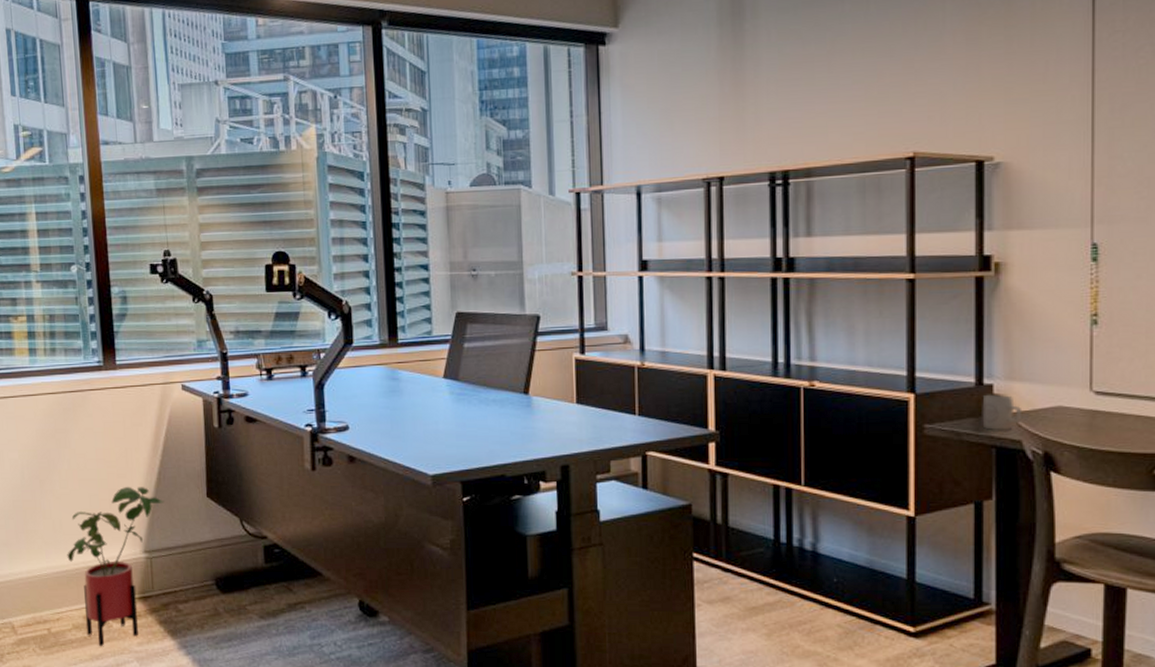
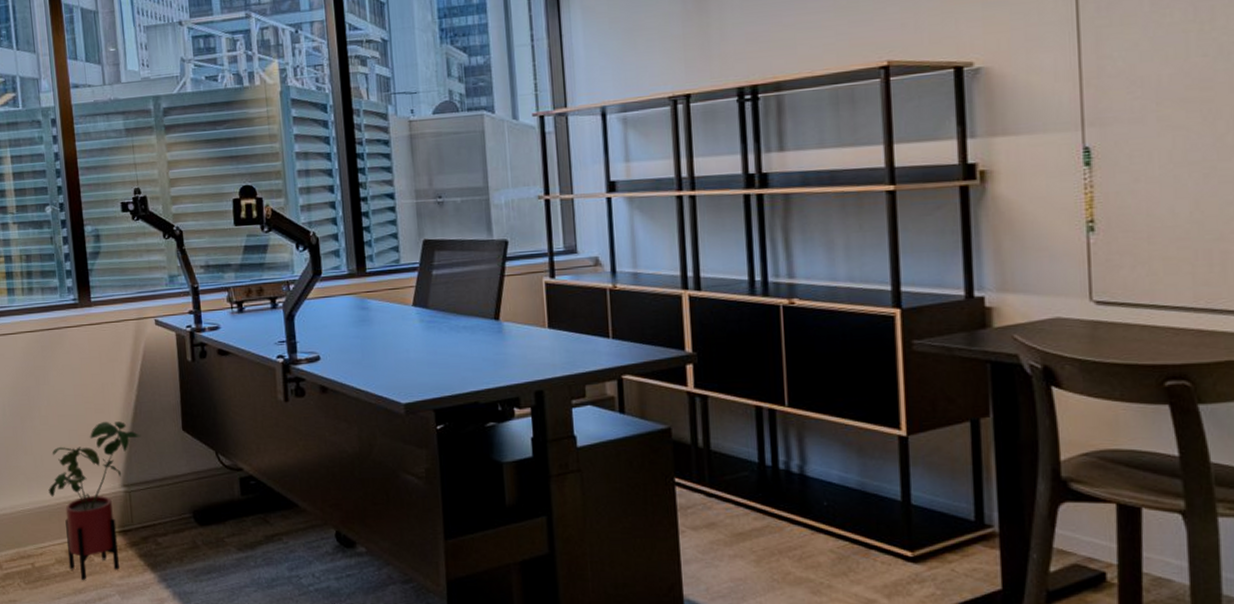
mug: present [982,394,1023,431] -> none [973,307,1018,345]

